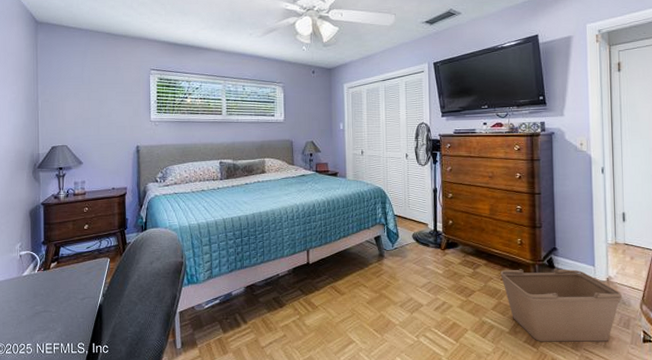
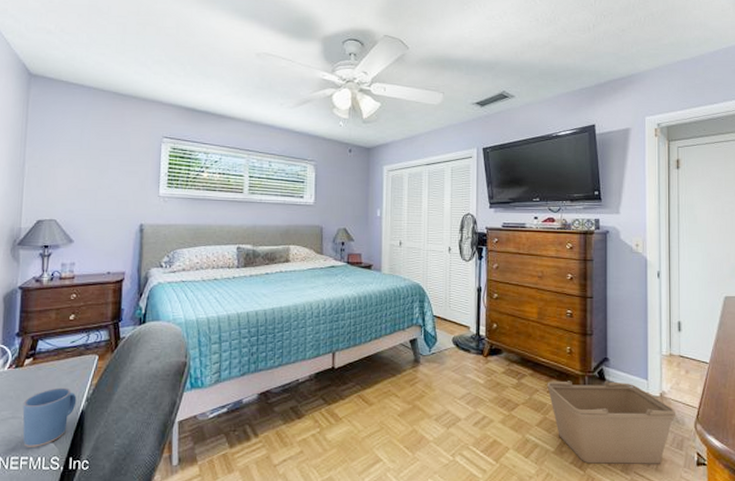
mug: none [52,286,95,335] -> present [22,387,77,447]

